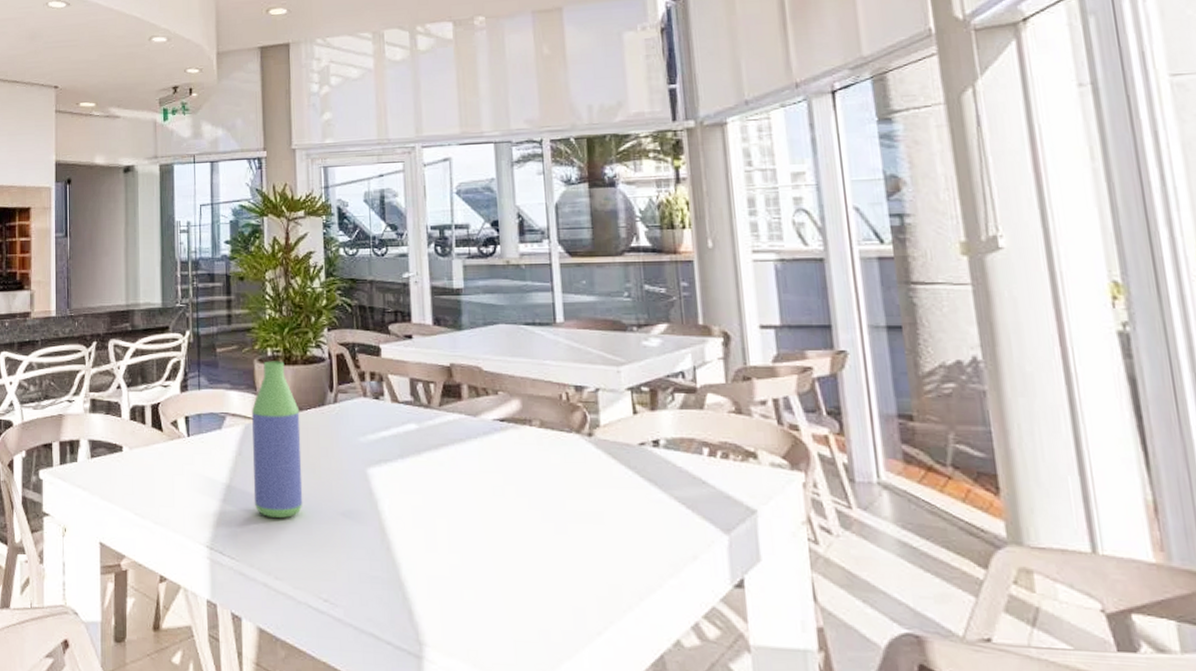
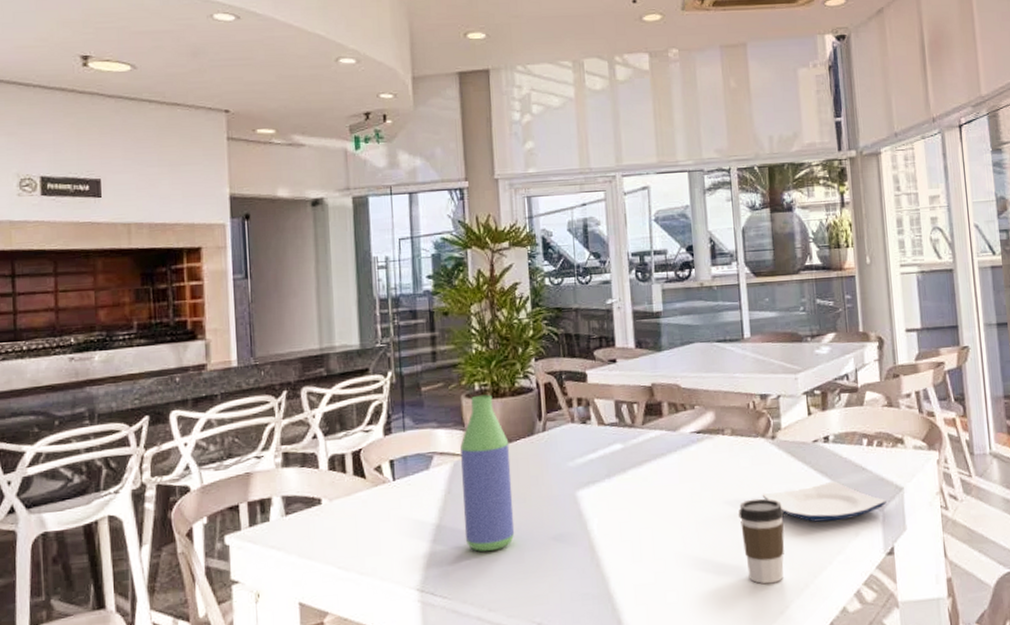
coffee cup: none [547,500,604,599] -> present [738,498,785,584]
plate: none [577,492,734,539] -> present [763,481,887,522]

